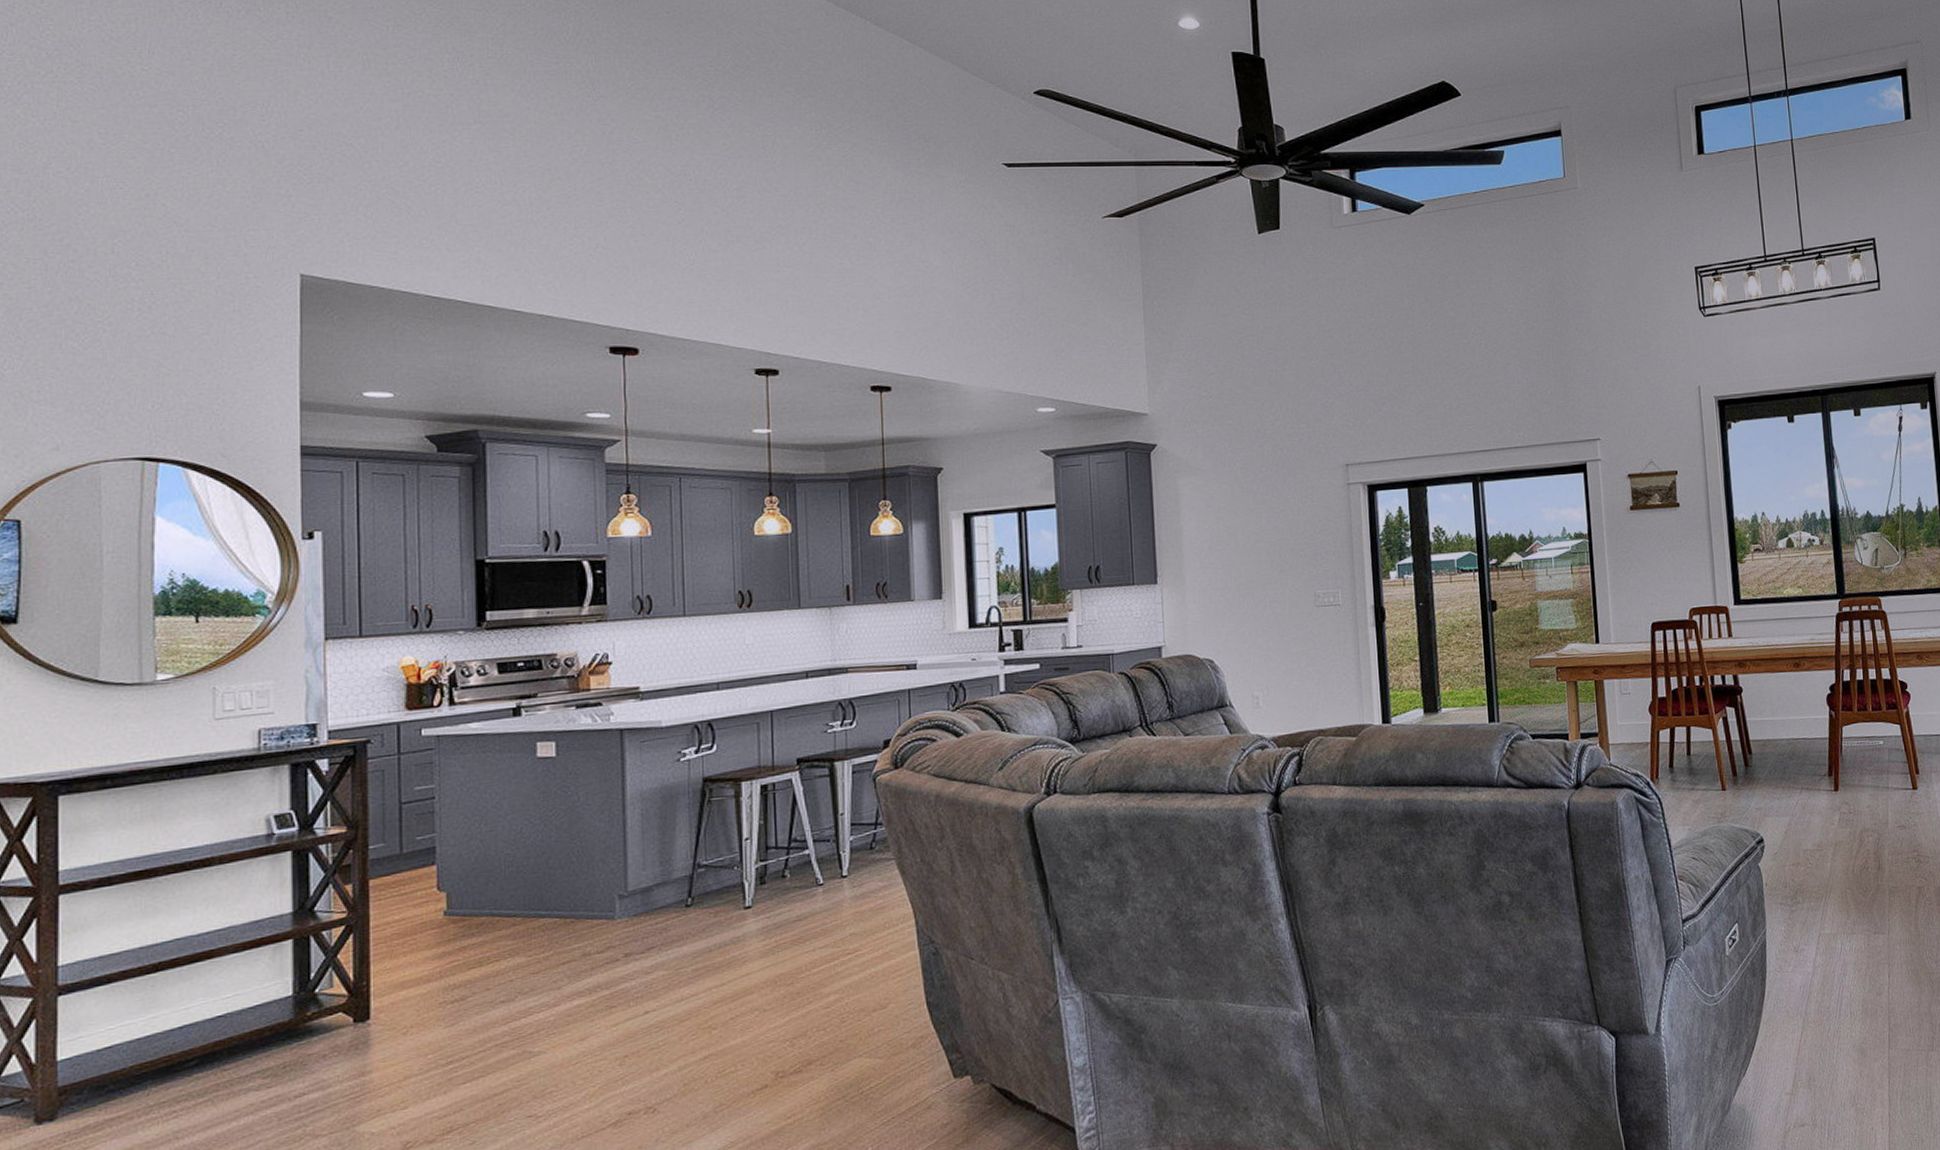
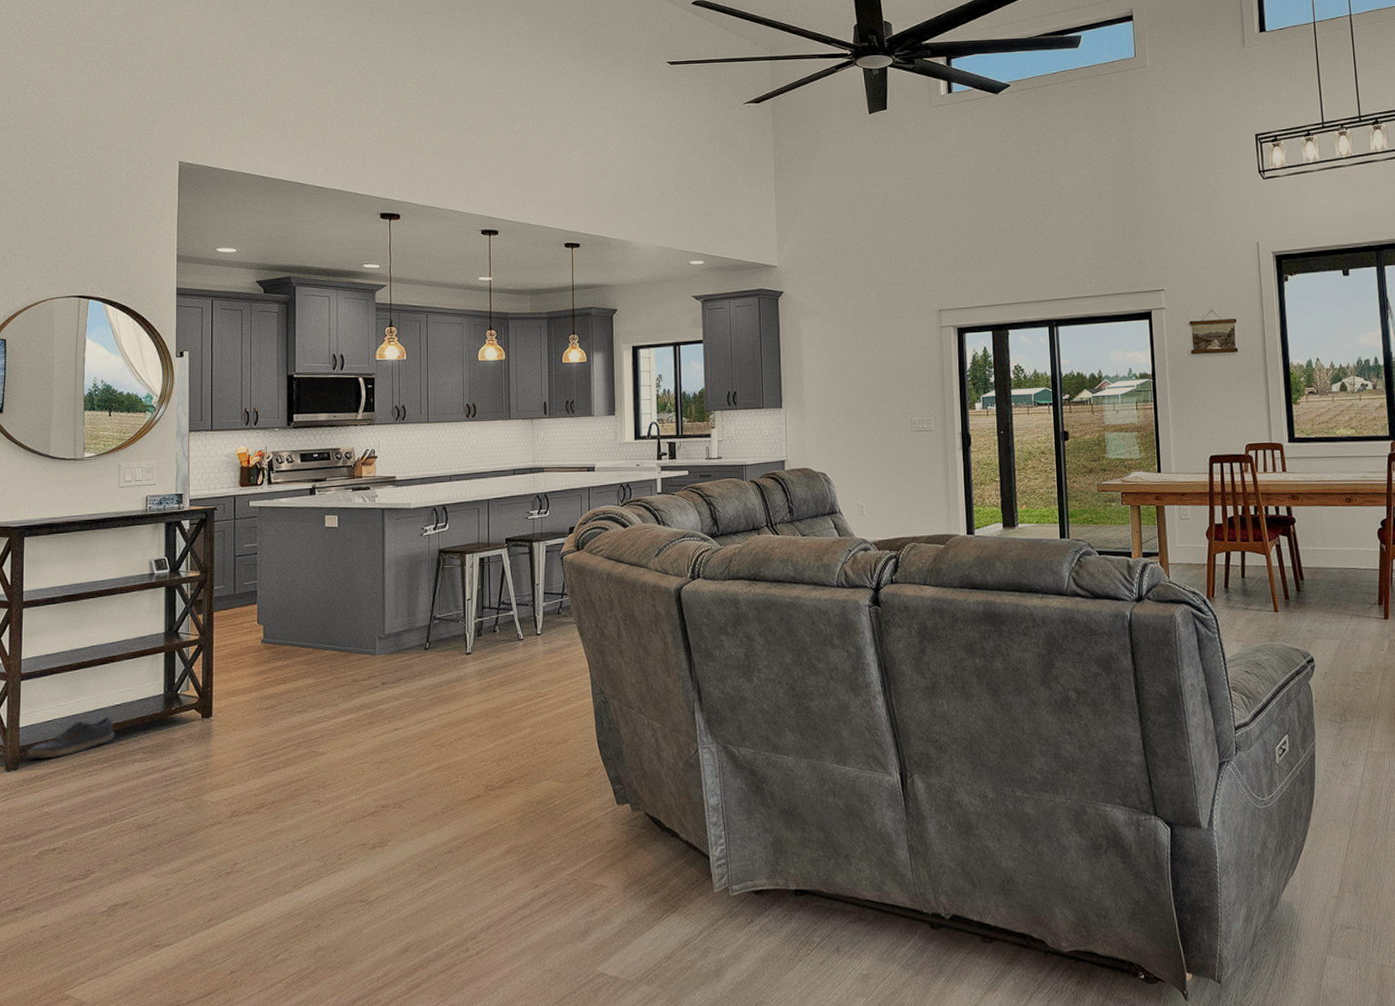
shoe: none [70,1033,216,1102] -> present [26,717,115,759]

